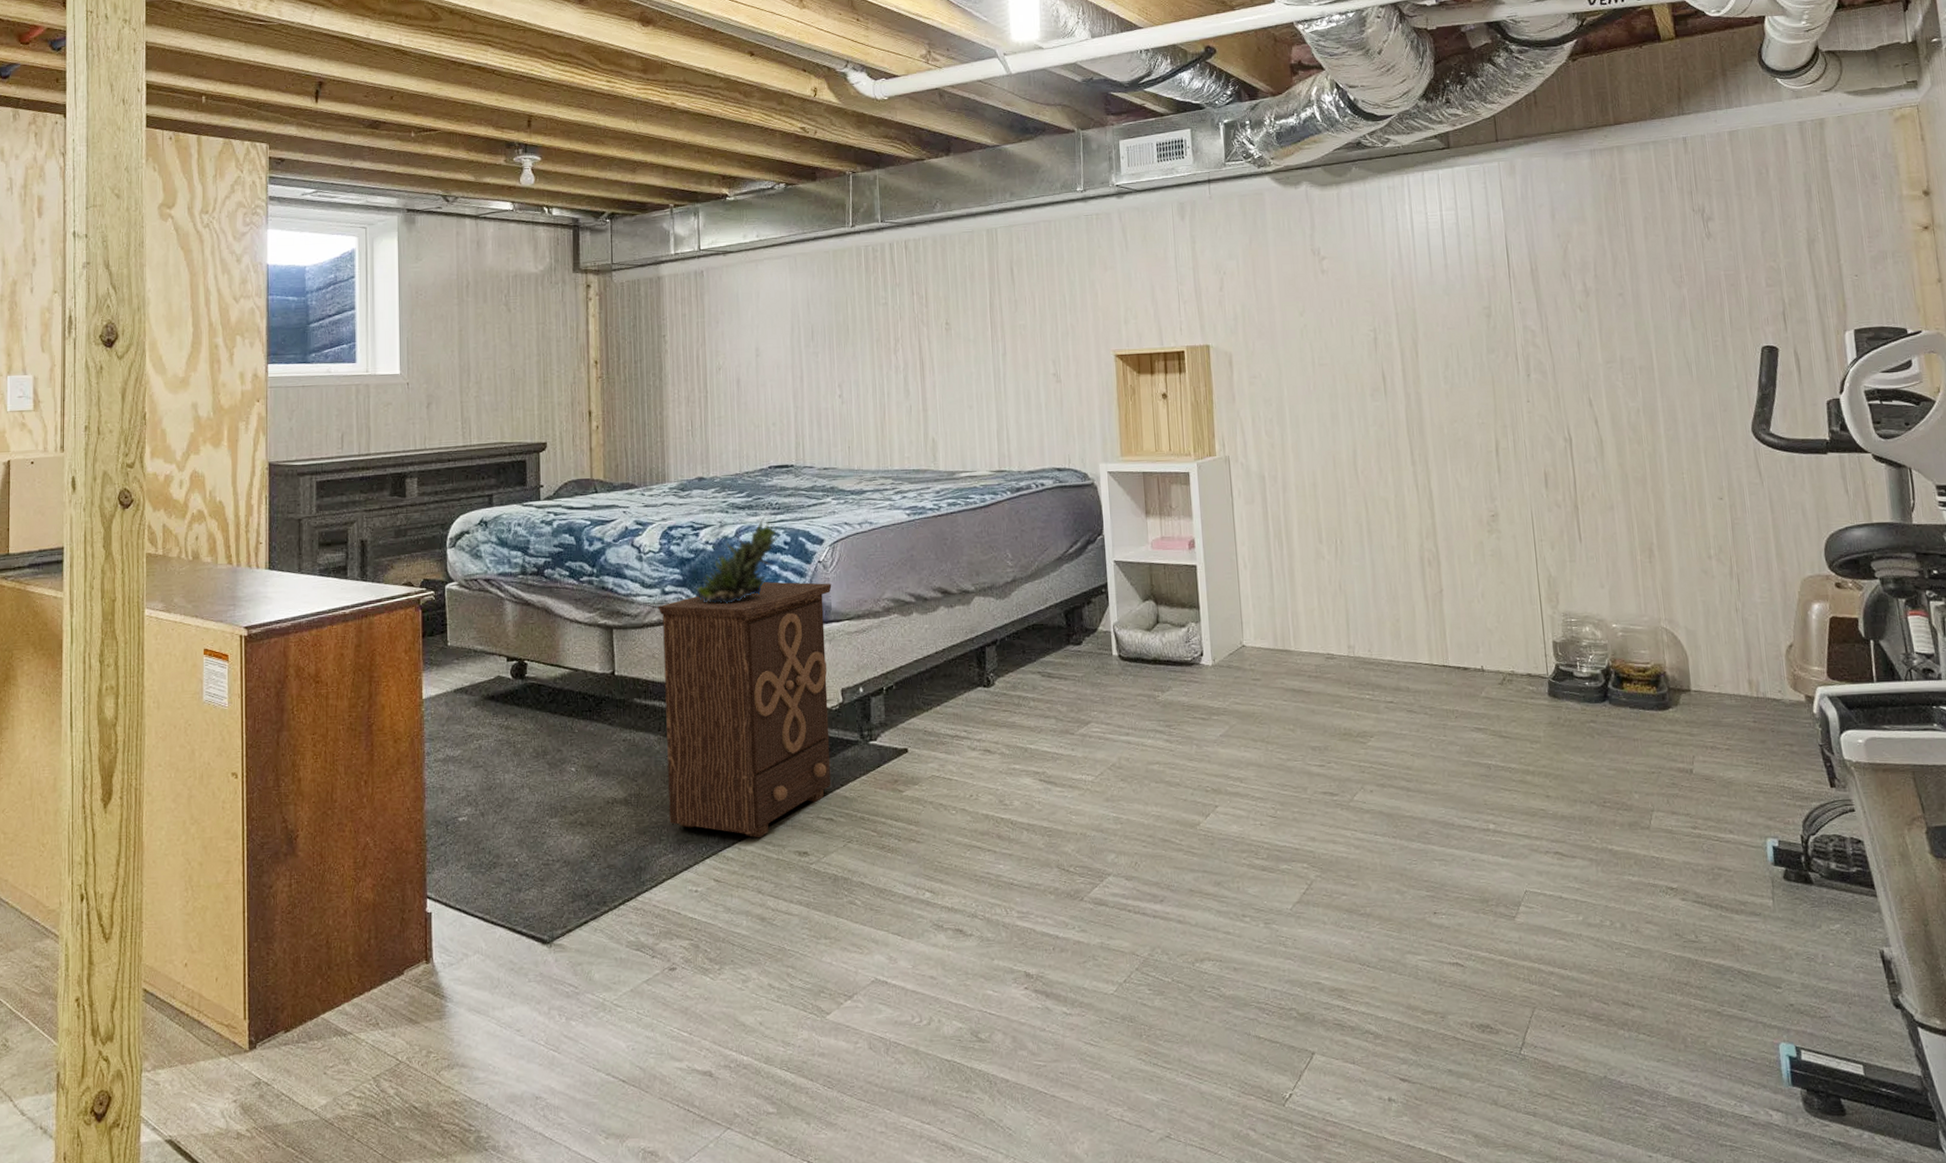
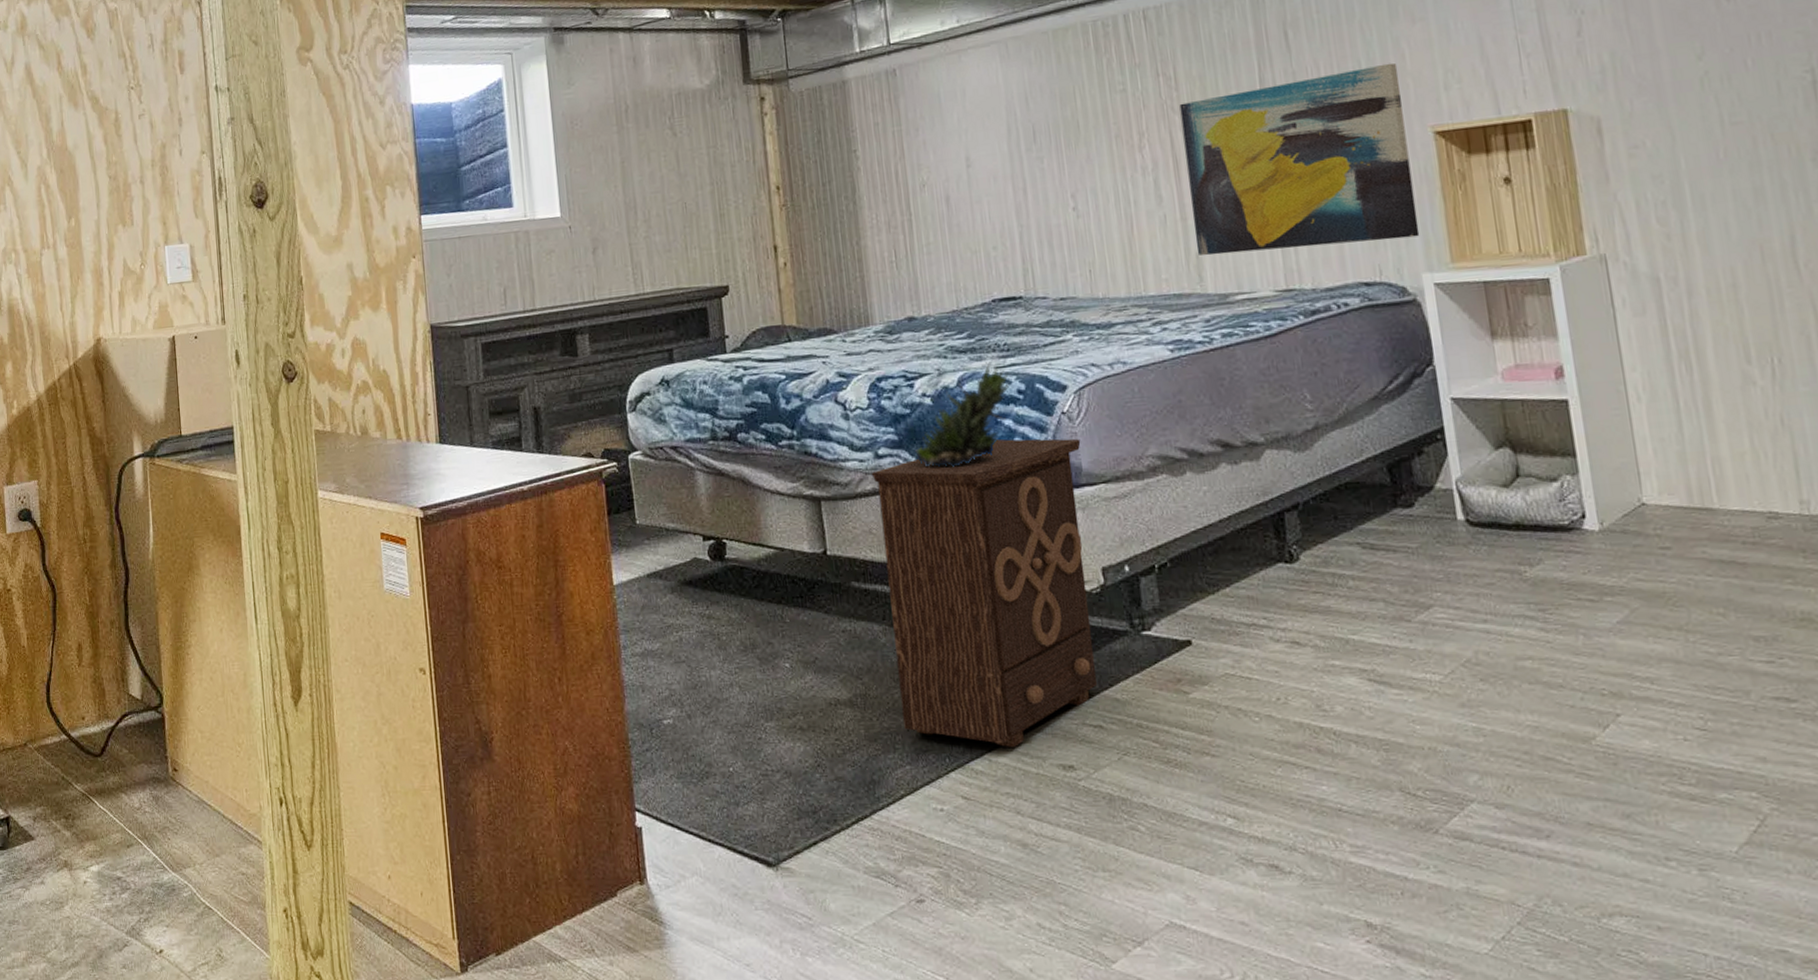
wall art: none [928,299,1100,440] -> present [1179,63,1420,256]

